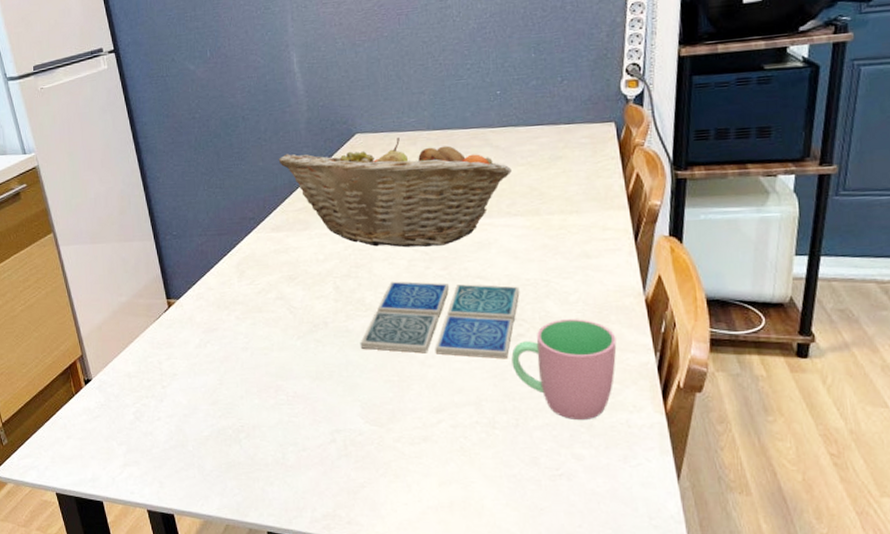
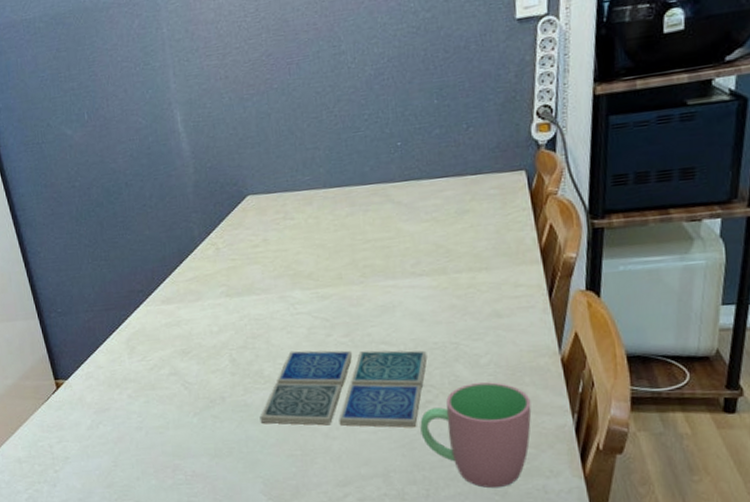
fruit basket: present [278,138,512,248] -> none [165,198,416,315]

